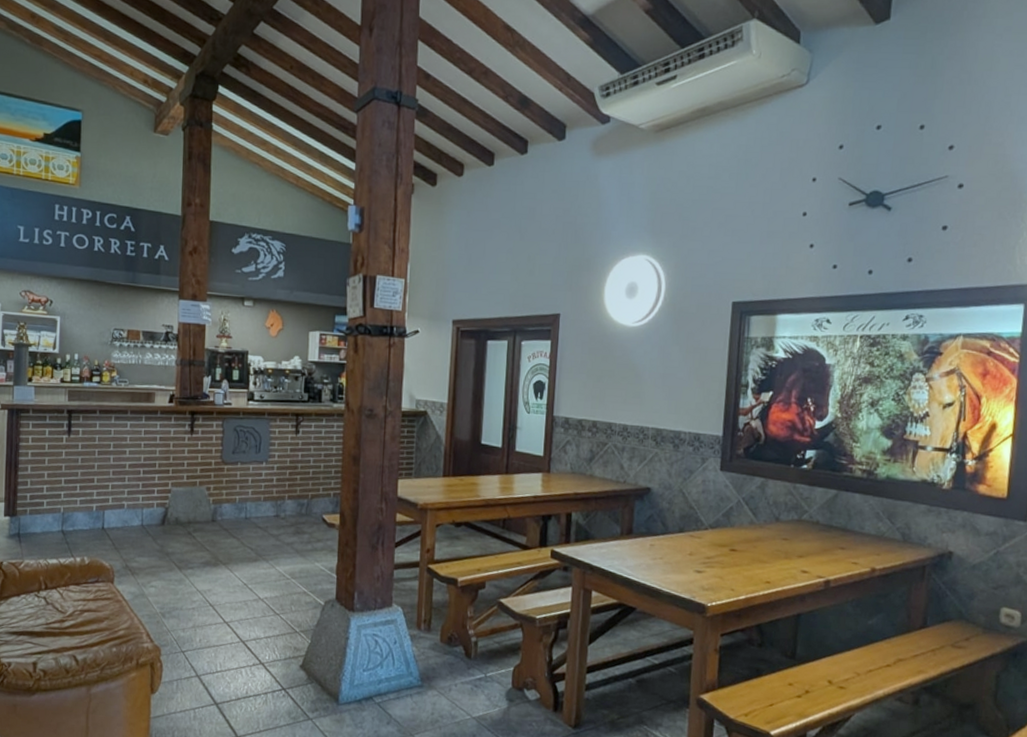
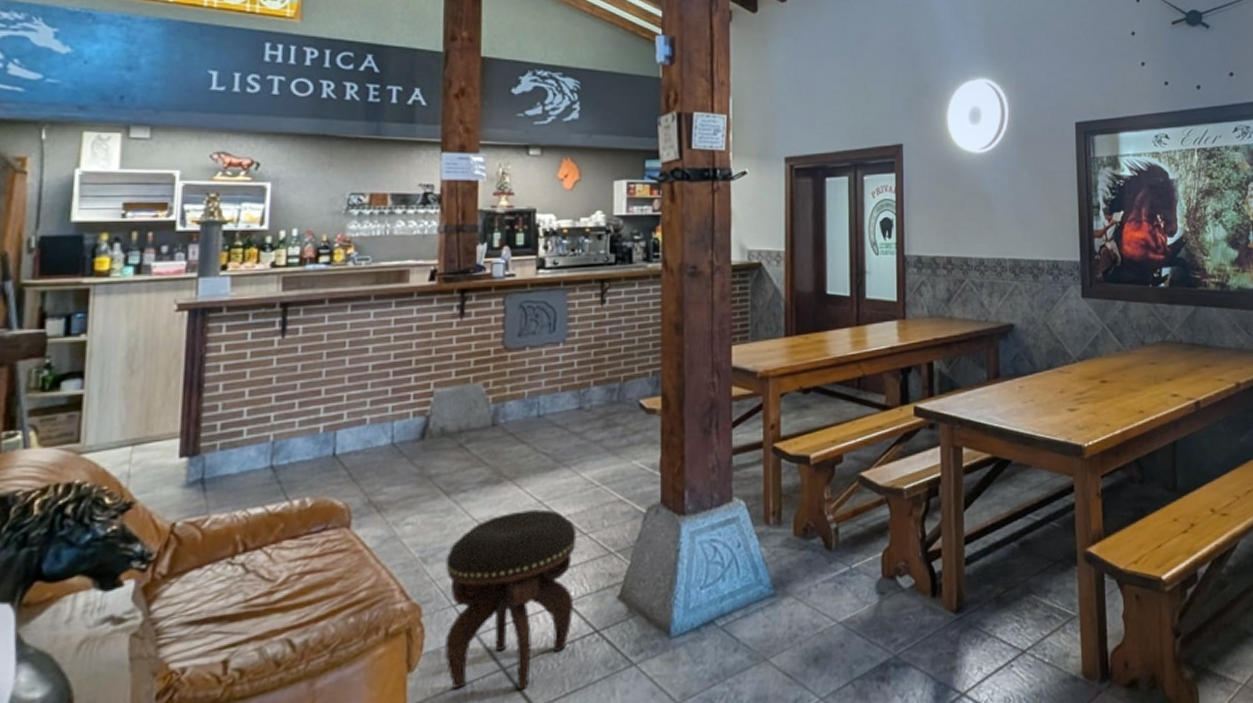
footstool: none [176,589,272,722] -> present [445,509,577,690]

